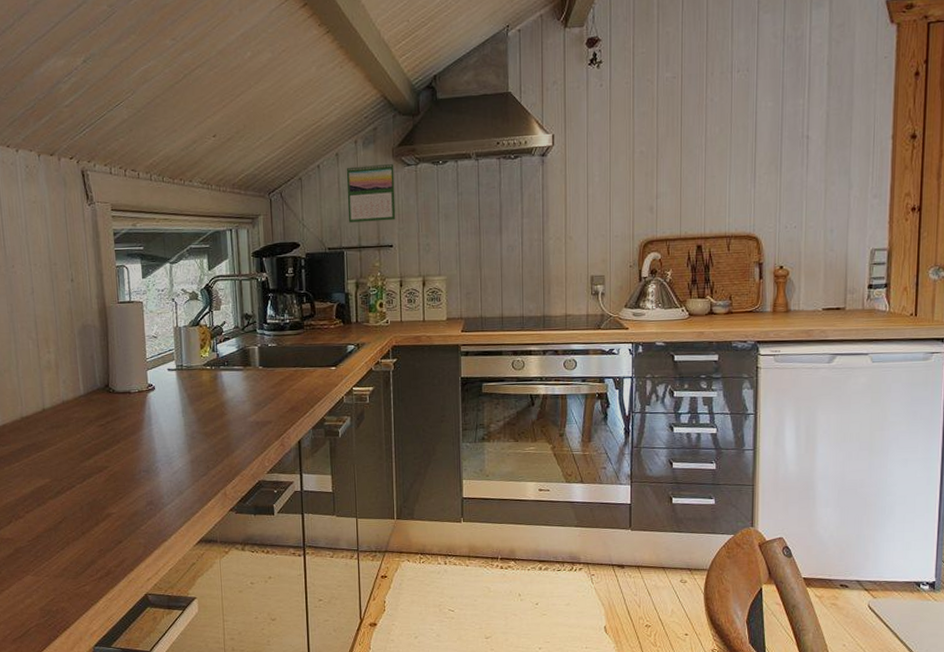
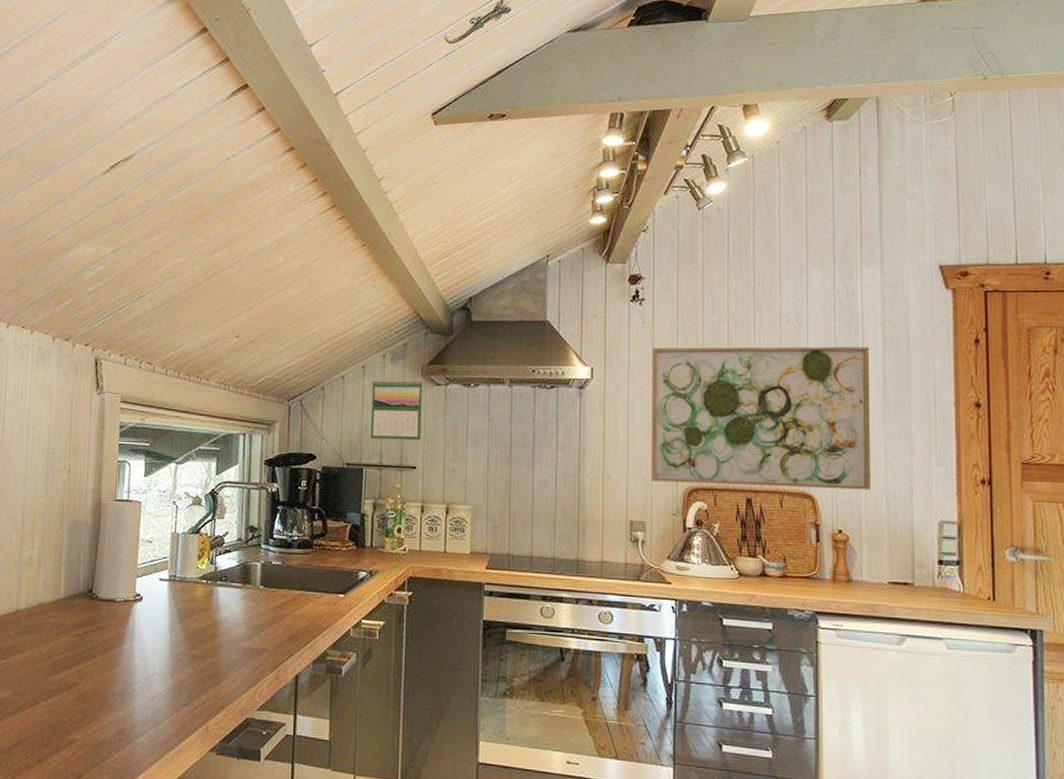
wall art: none [609,88,815,238] -> present [651,346,872,490]

